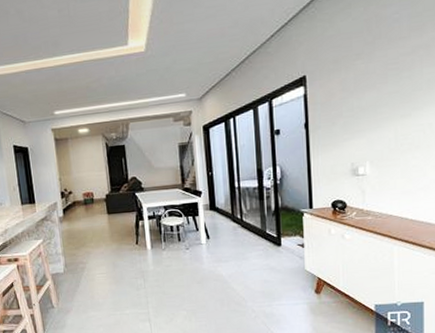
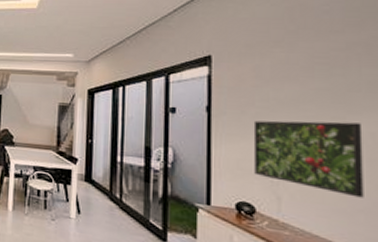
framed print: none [342,117,424,179] -> present [253,120,364,198]

